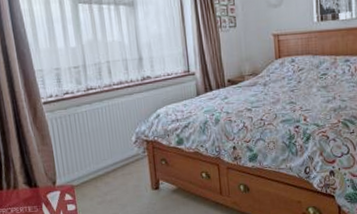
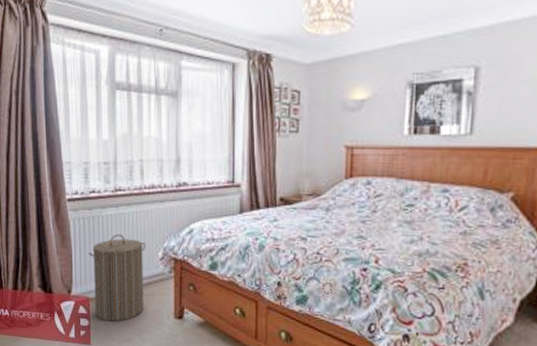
laundry hamper: none [68,127,124,203] -> present [88,234,146,322]

